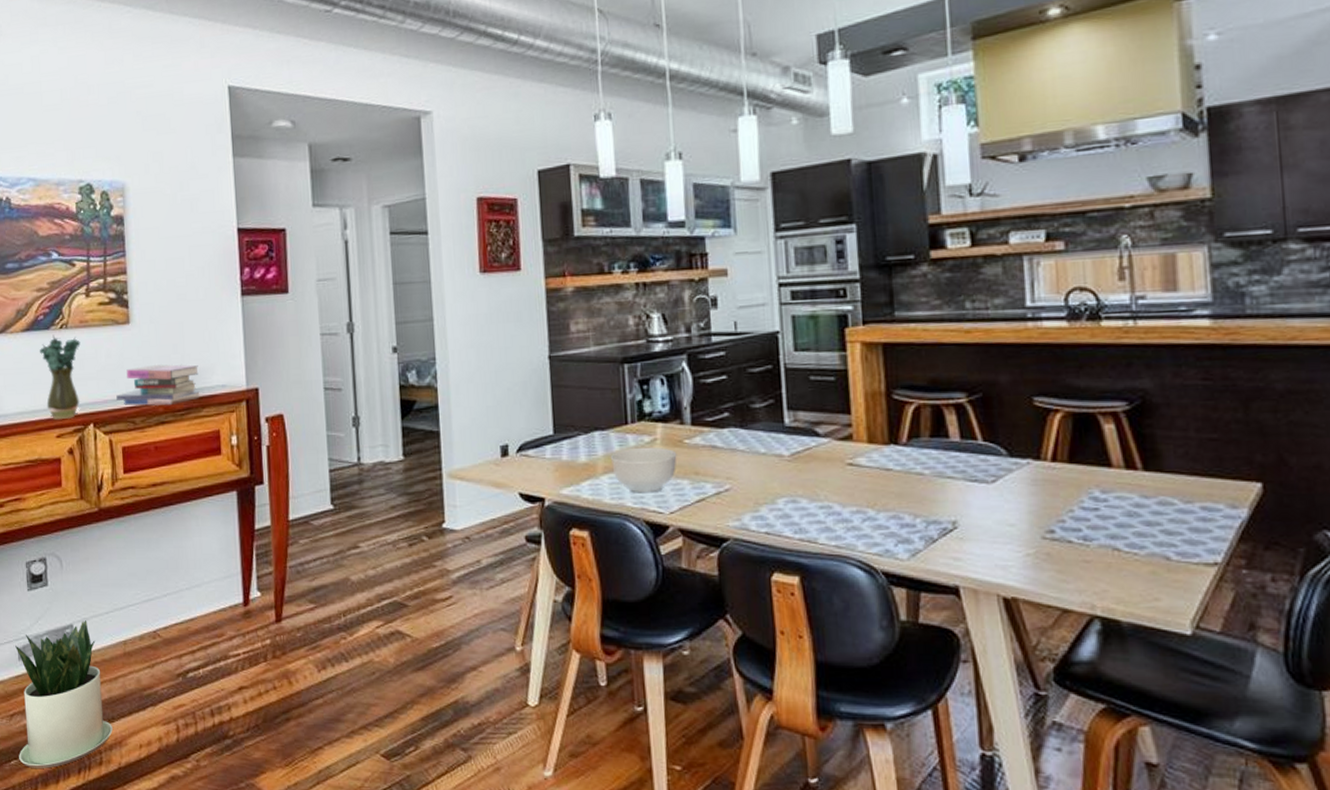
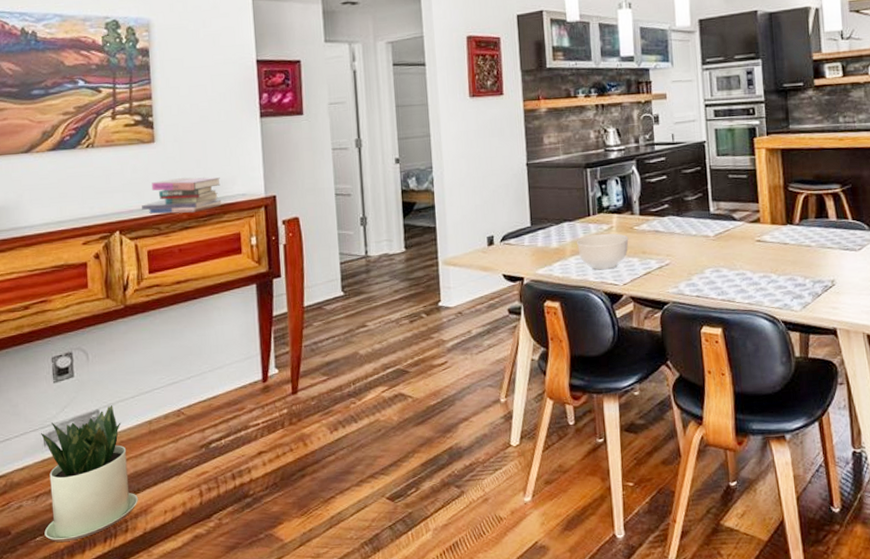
vase: present [40,334,81,419] -> none [66,153,107,228]

